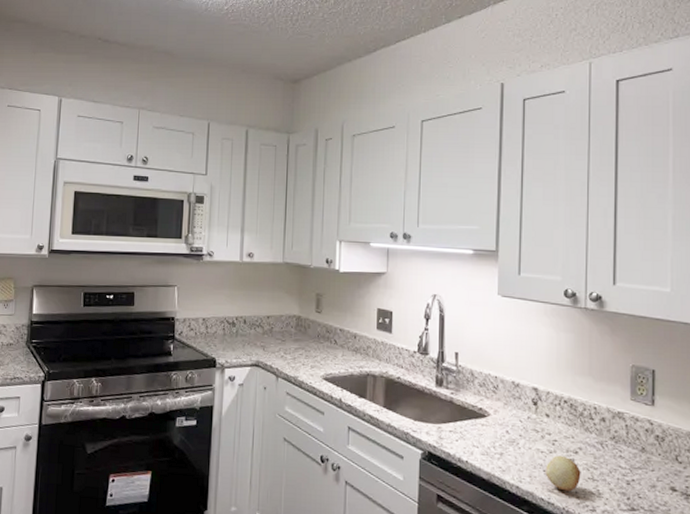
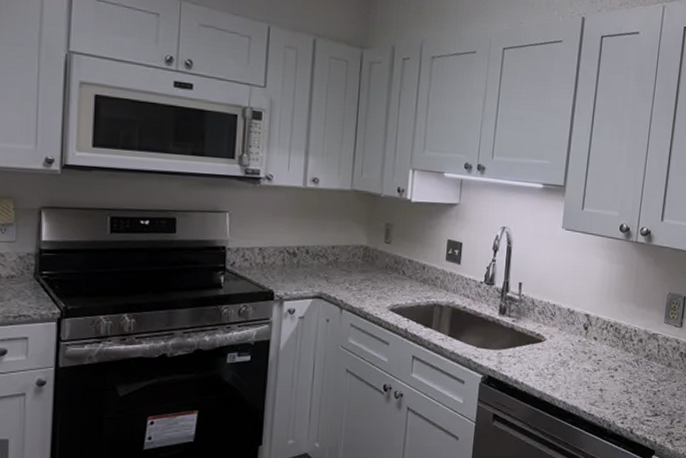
fruit: present [545,455,581,492] -> none [589,373,619,403]

